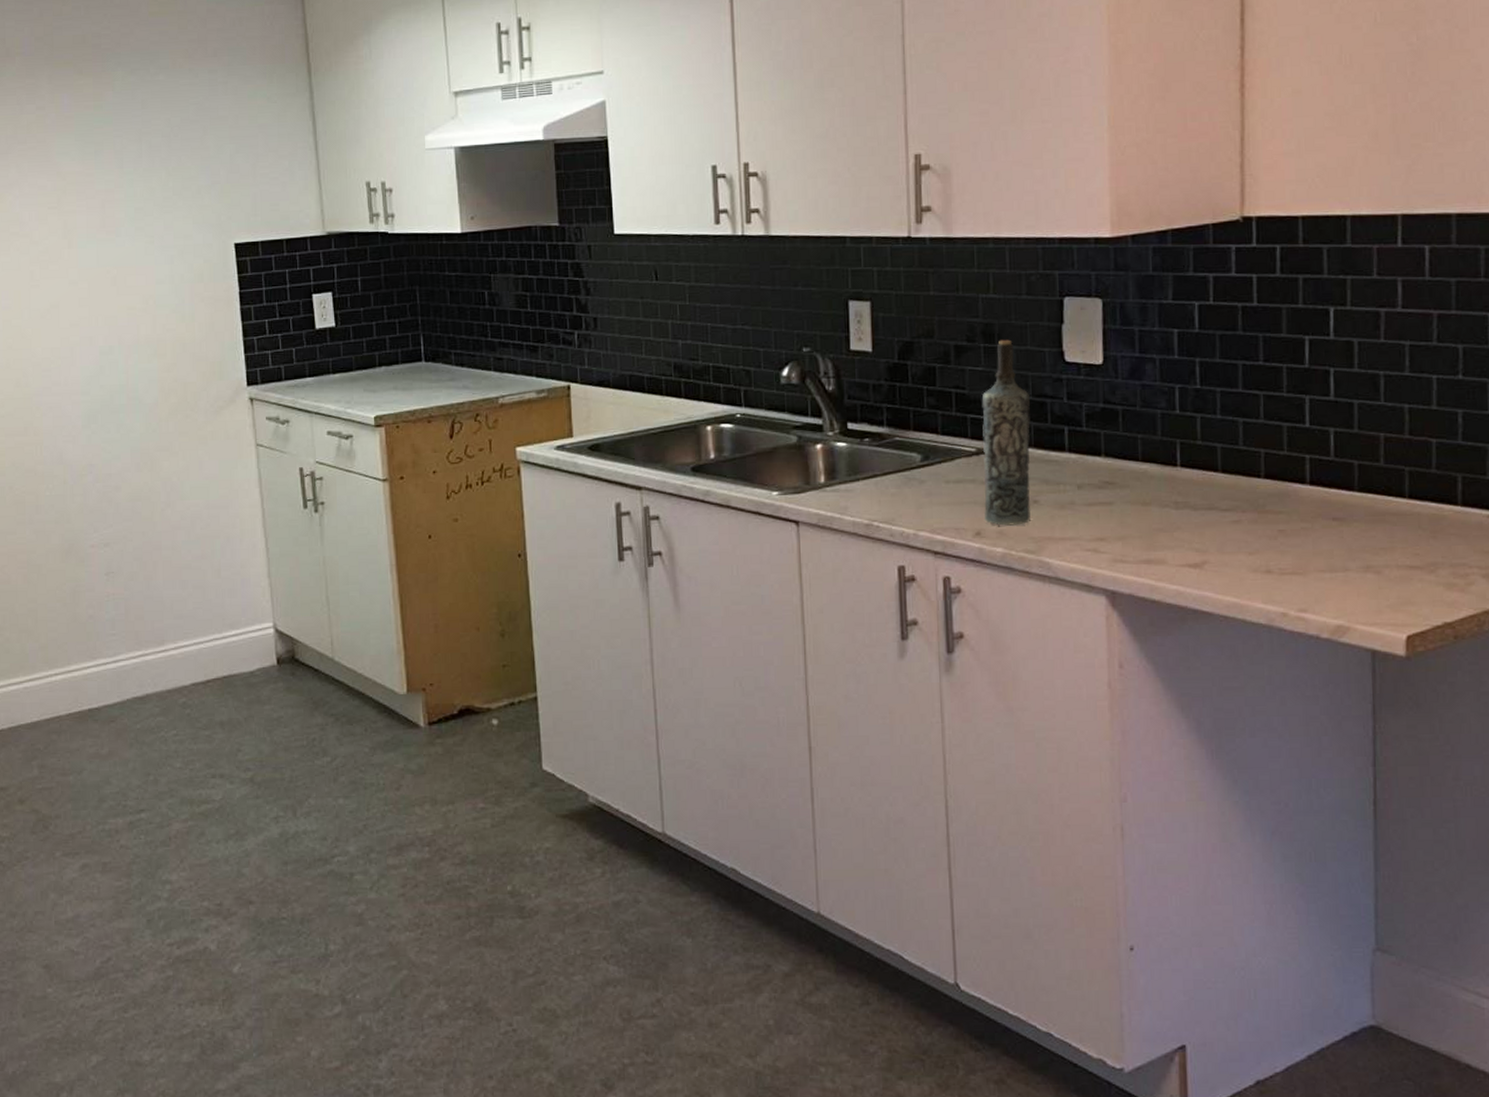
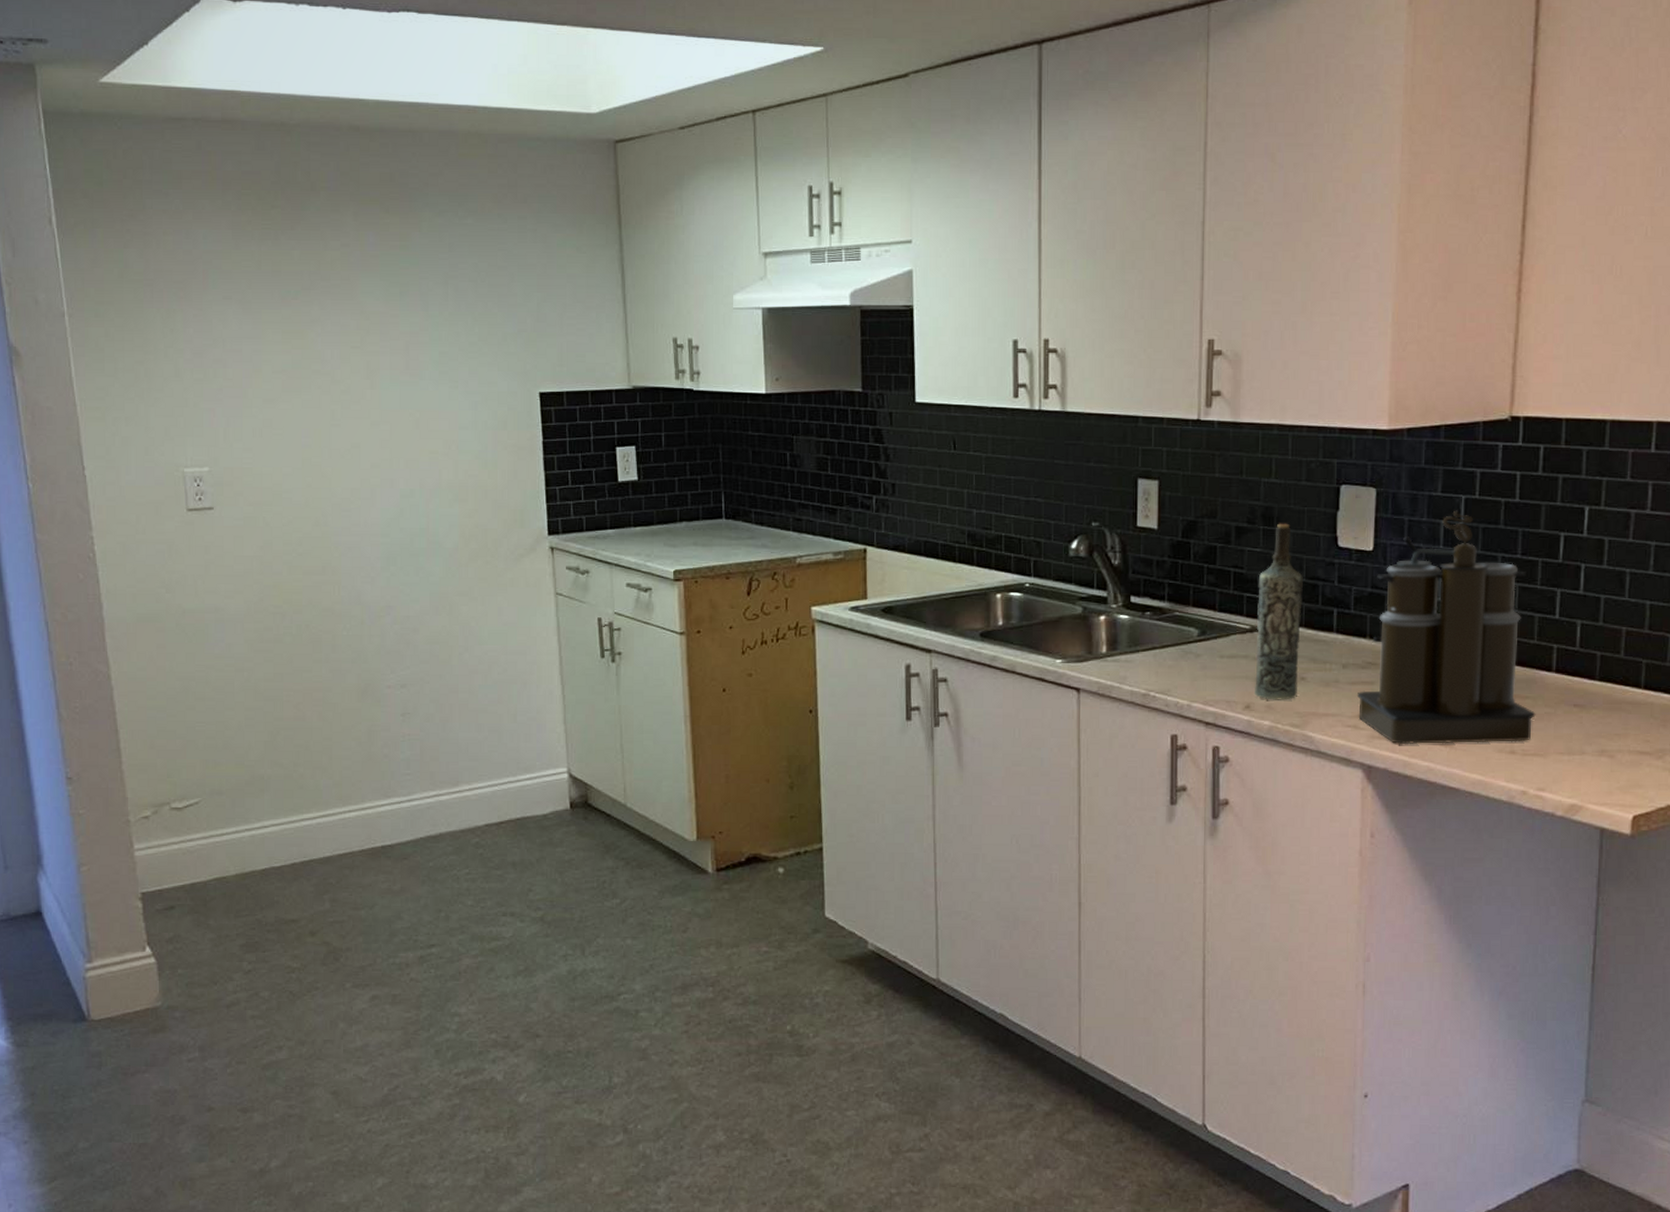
coffee maker: none [1094,318,1292,568] -> present [1356,510,1536,745]

